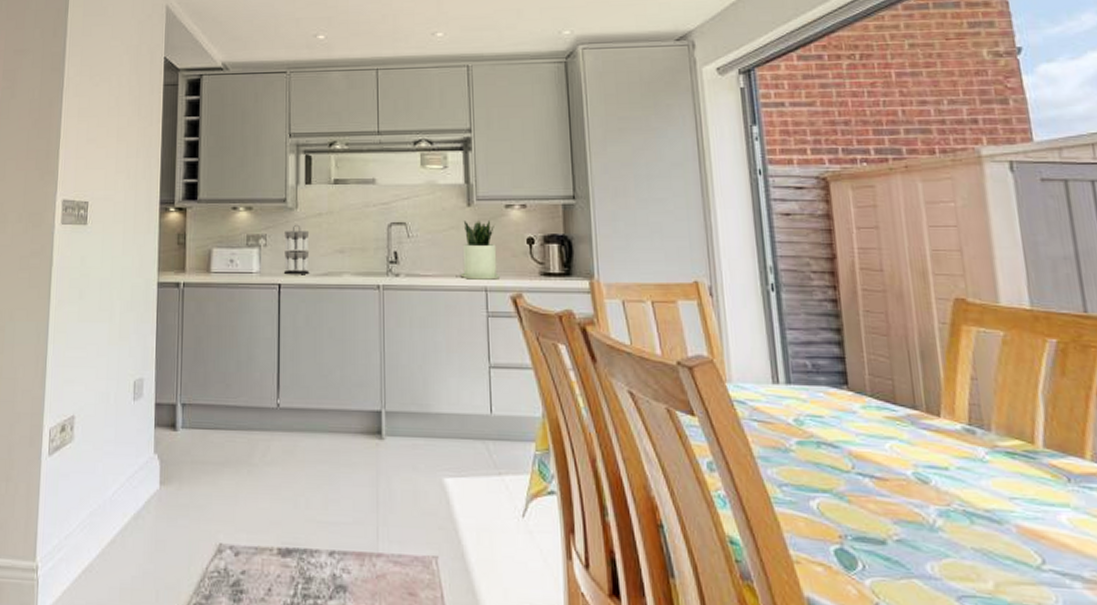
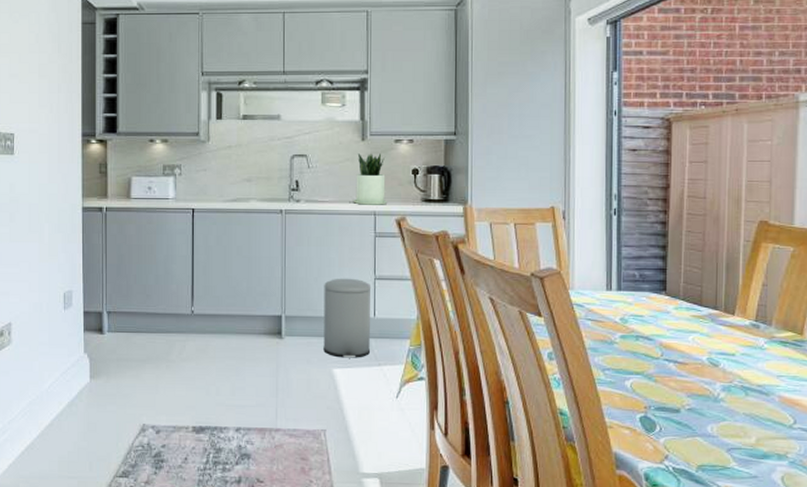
spice rack: present [284,224,310,275] -> none [198,155,220,201]
pedal bin: none [430,365,487,465] -> present [323,278,372,358]

